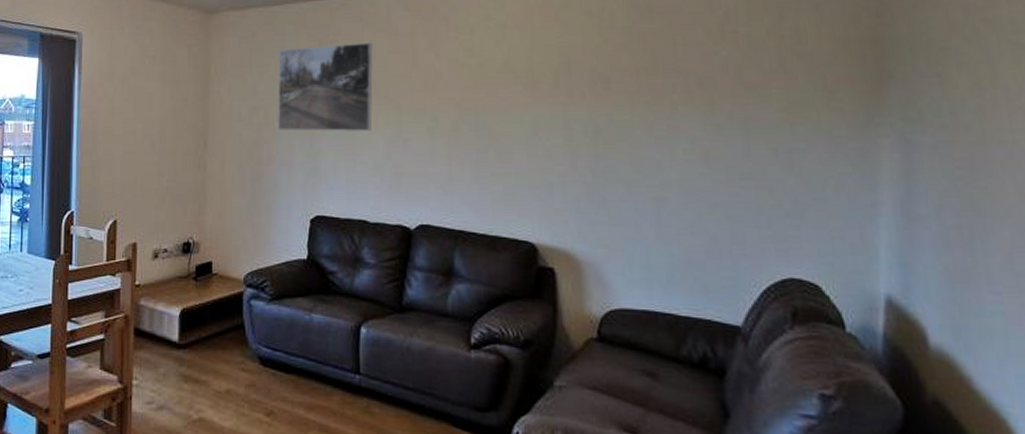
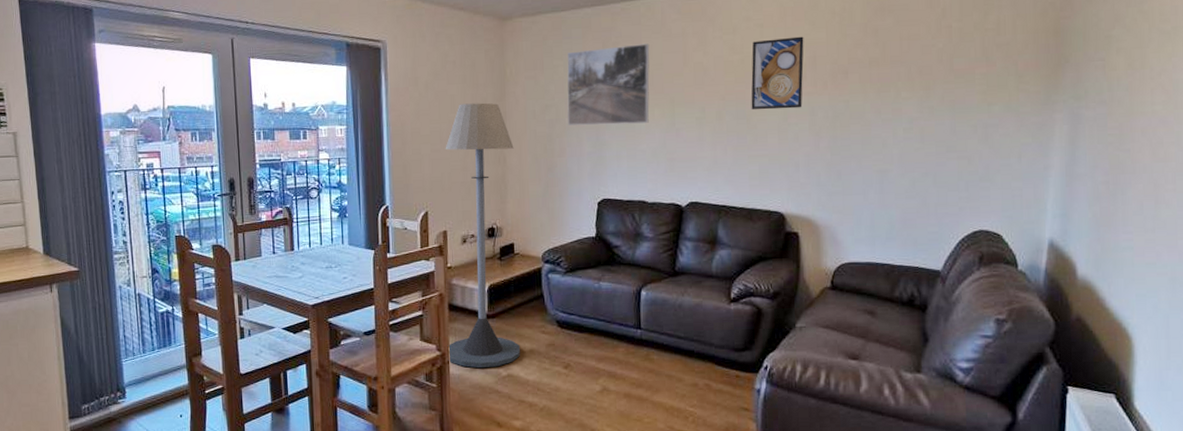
floor lamp: none [130,102,216,408] -> present [445,102,521,368]
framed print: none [492,39,556,121] -> present [751,36,804,110]

